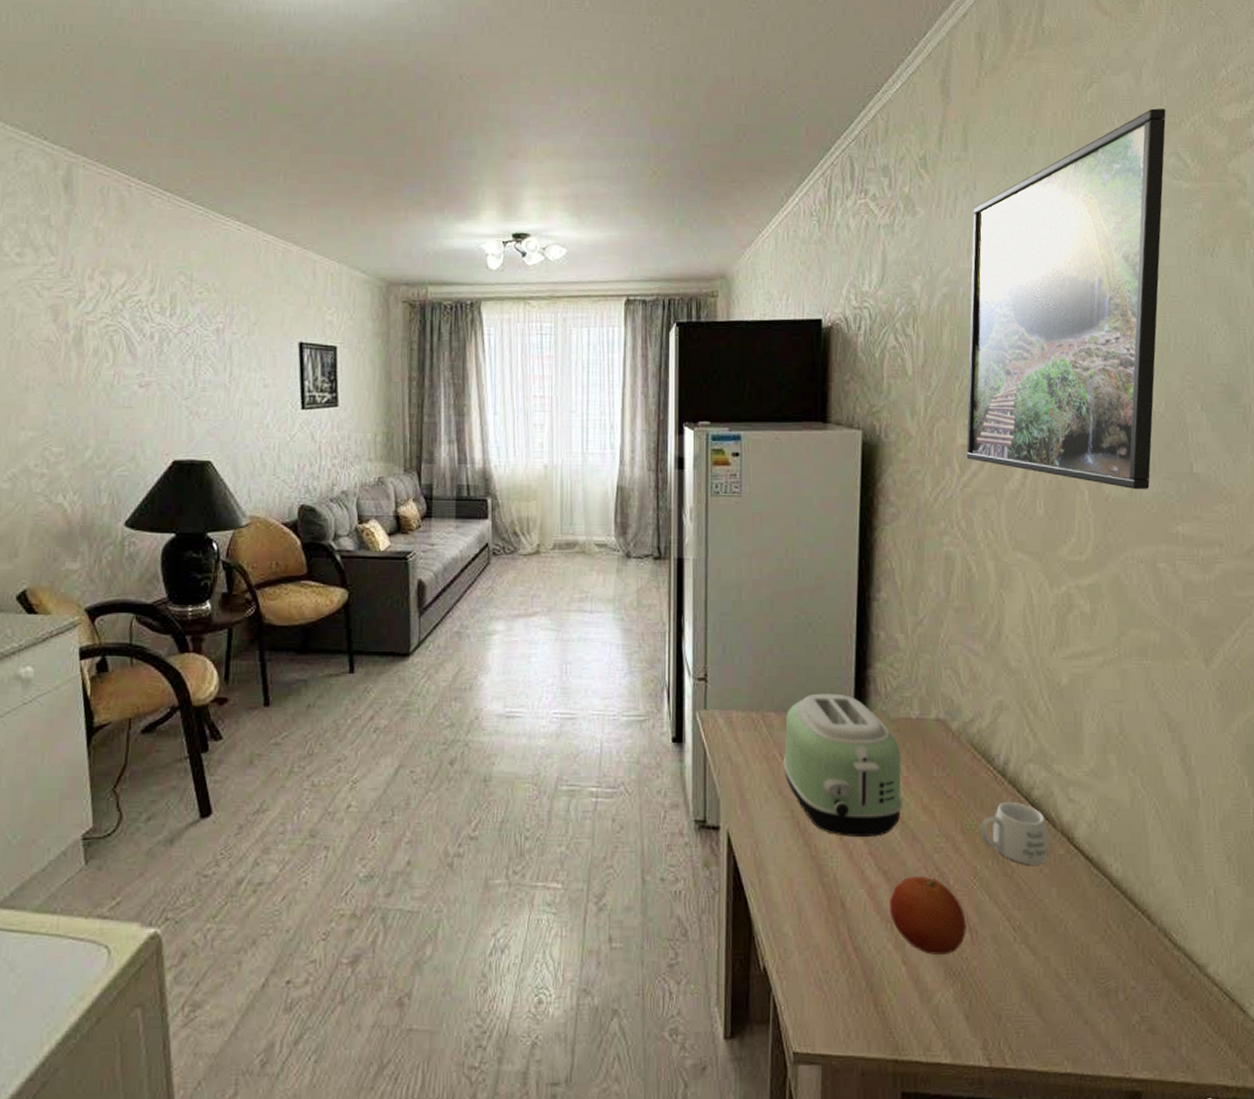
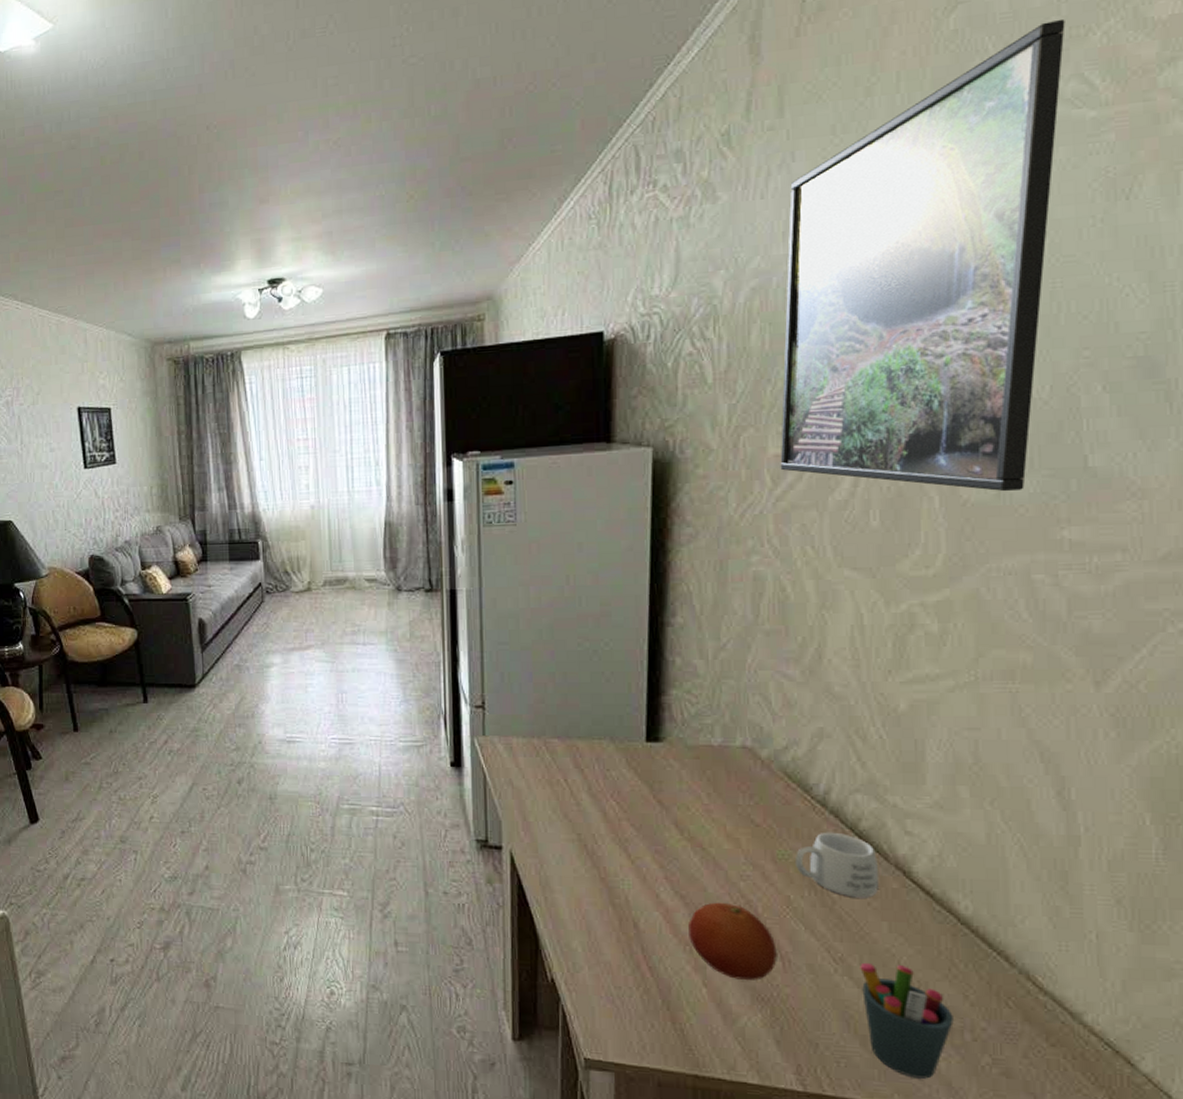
toaster: present [783,693,903,838] -> none [568,720,704,863]
pen holder: none [1034,929,1110,1042] -> present [860,962,954,1079]

